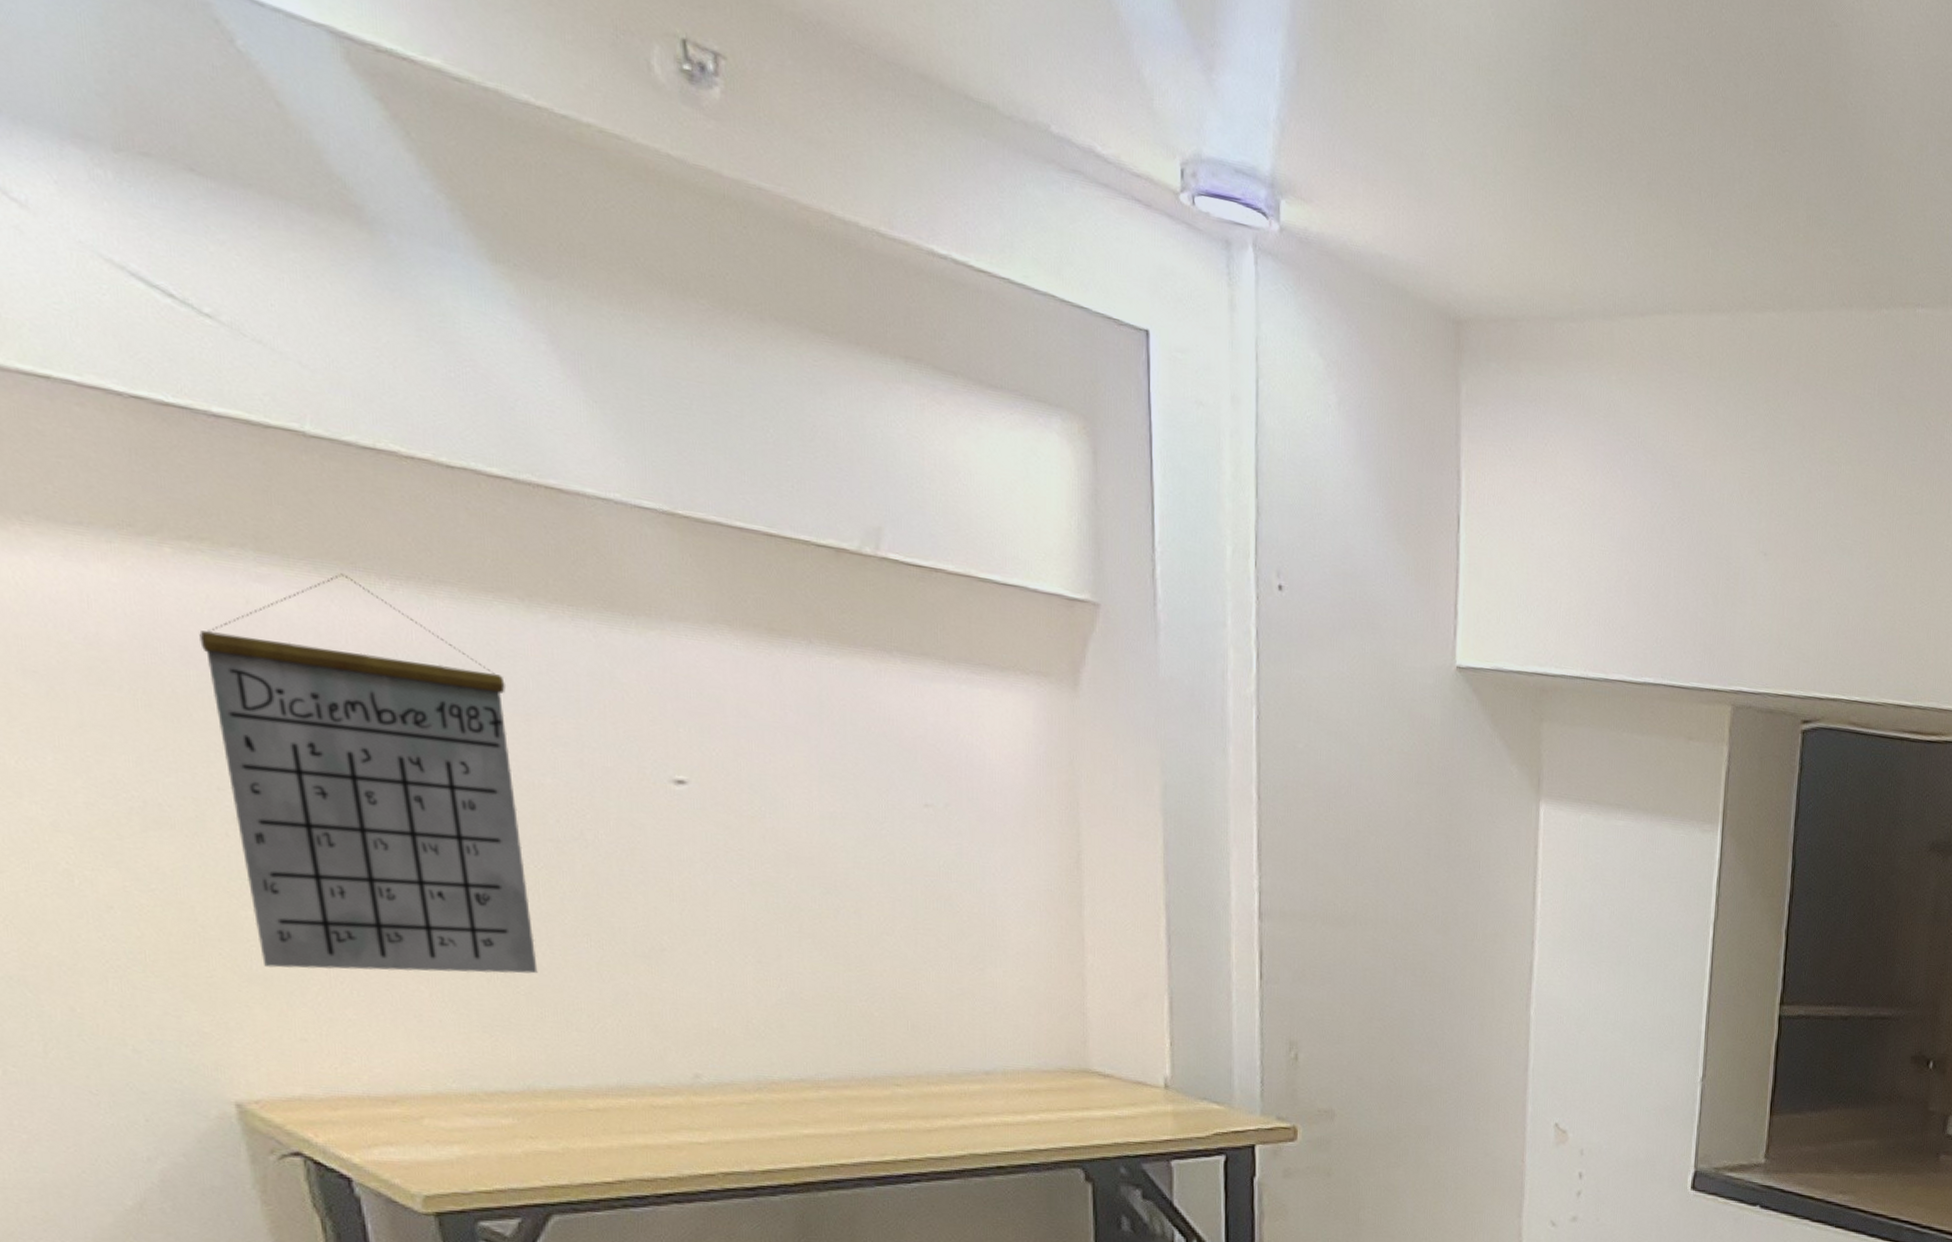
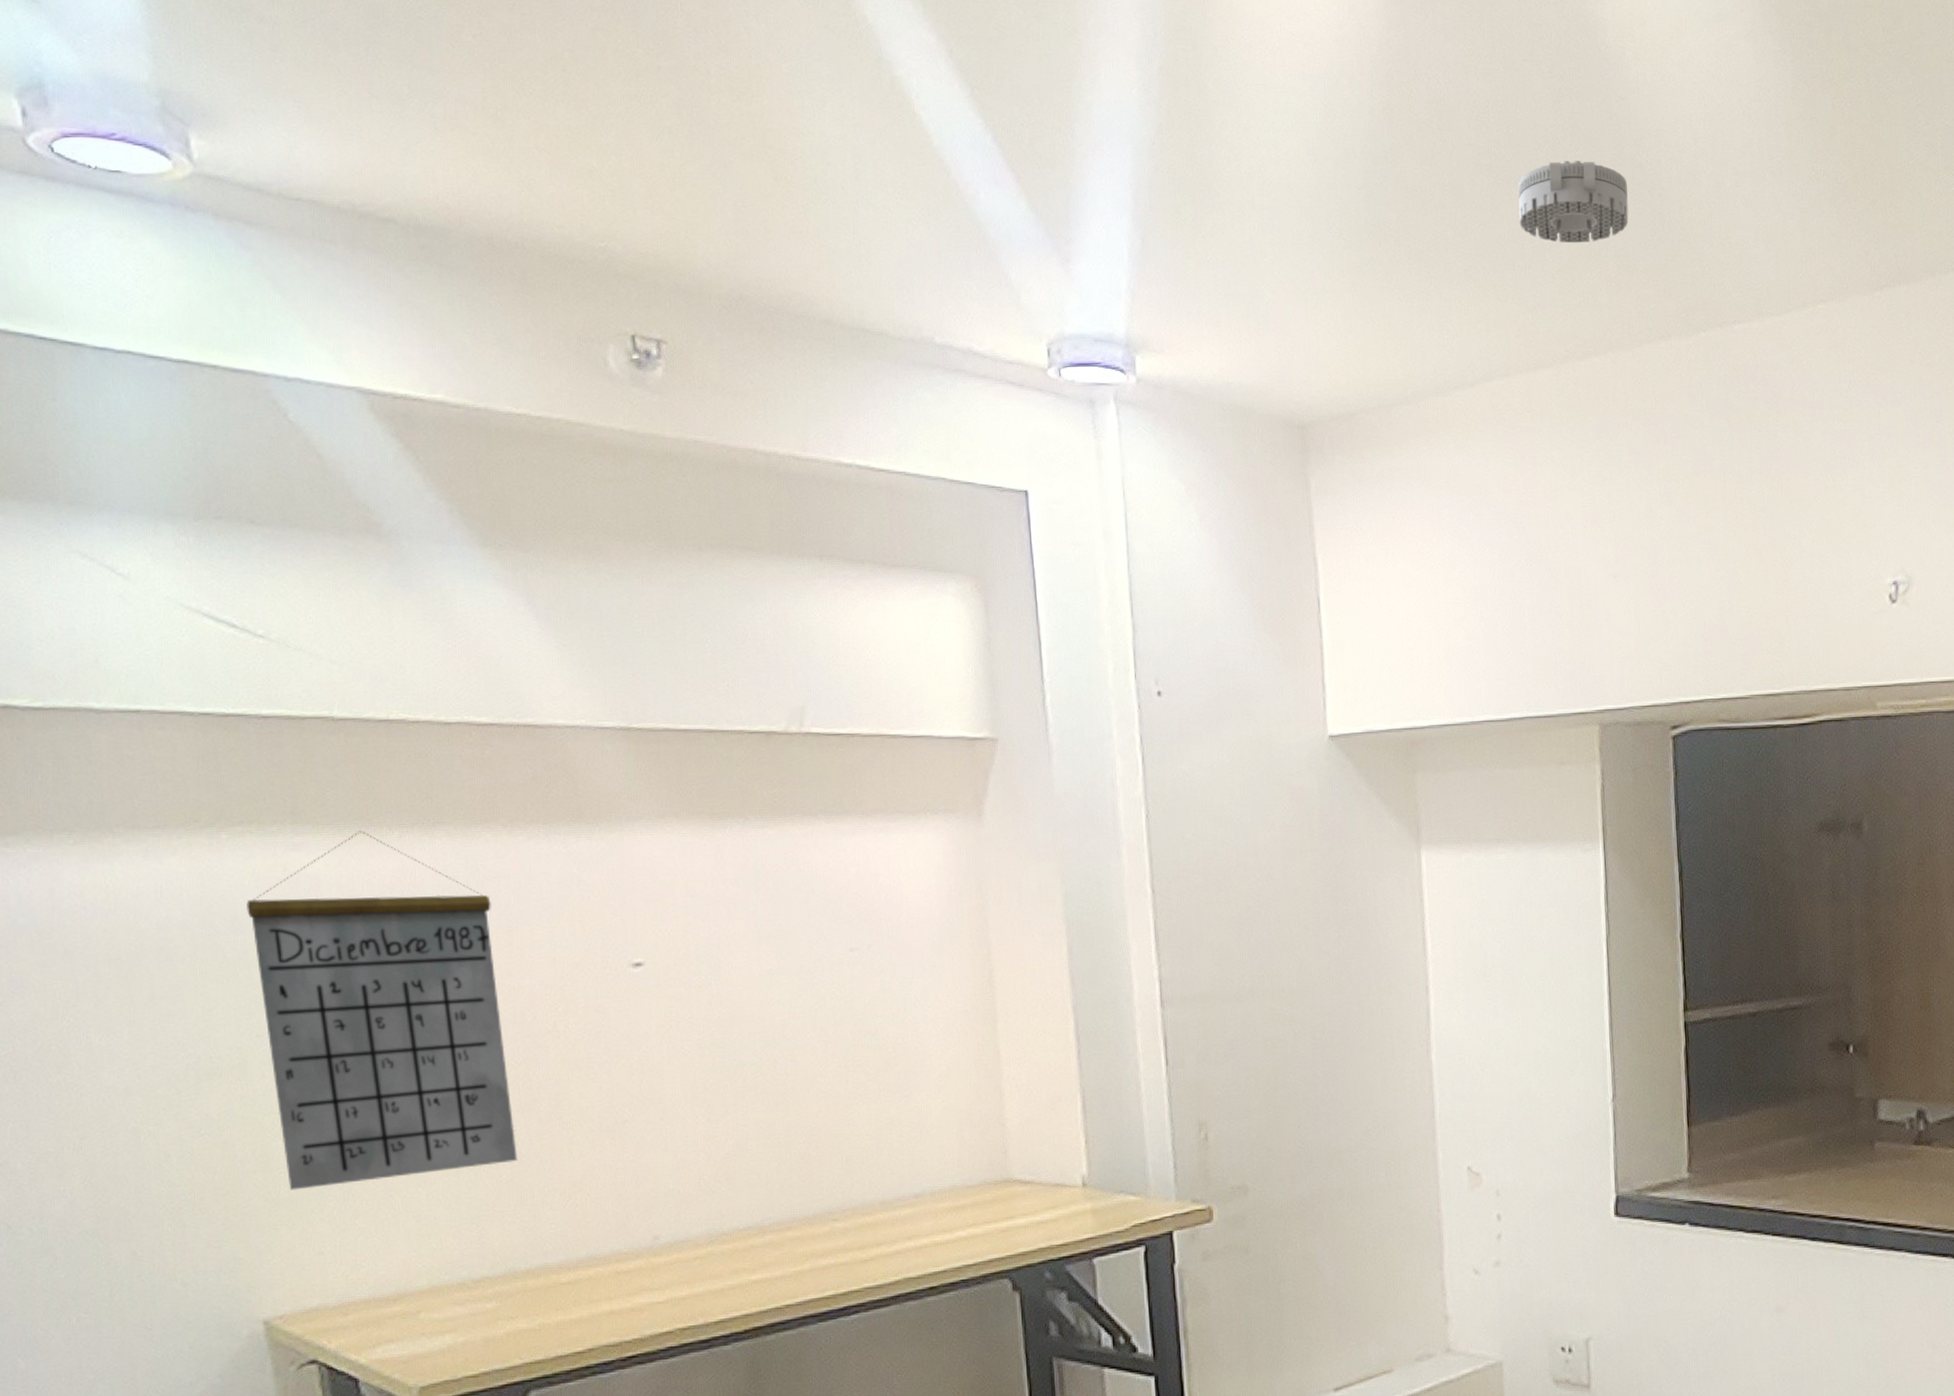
smoke detector: none [1711,79,1829,183] -> present [1518,161,1629,244]

